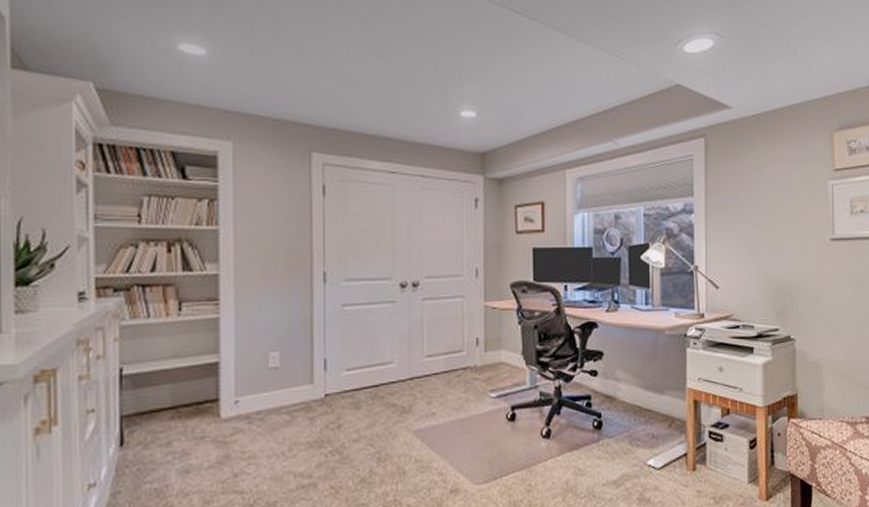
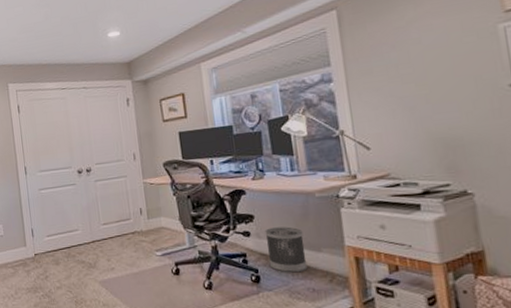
wastebasket: none [612,366,650,418] -> present [265,226,308,273]

